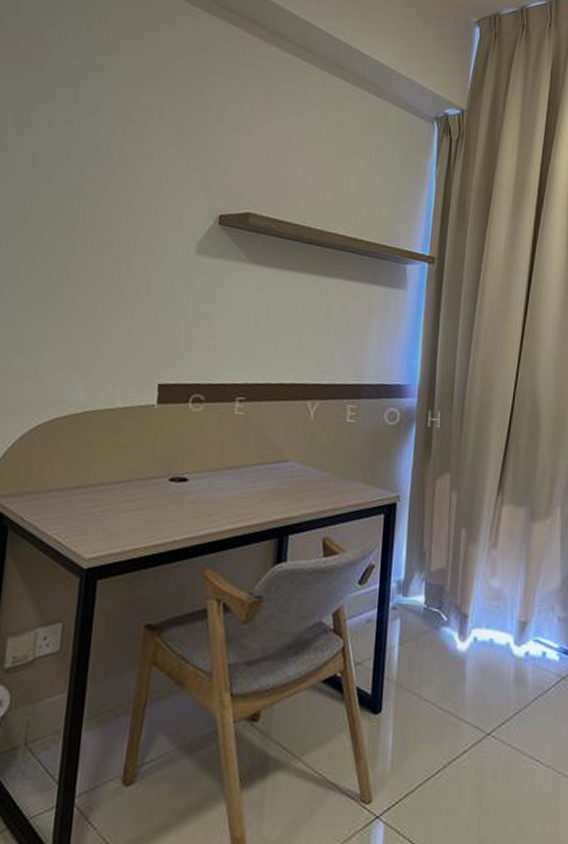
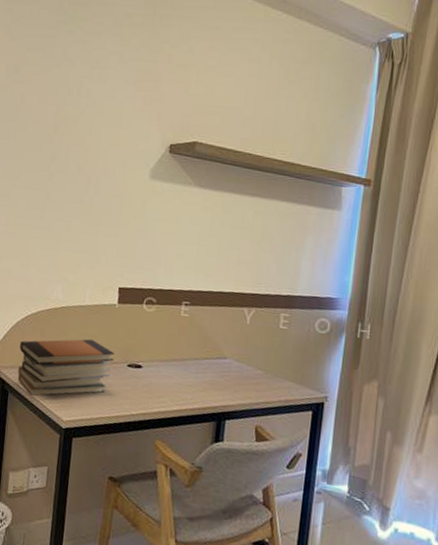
book stack: none [21,450,153,531] -> present [17,339,115,397]

